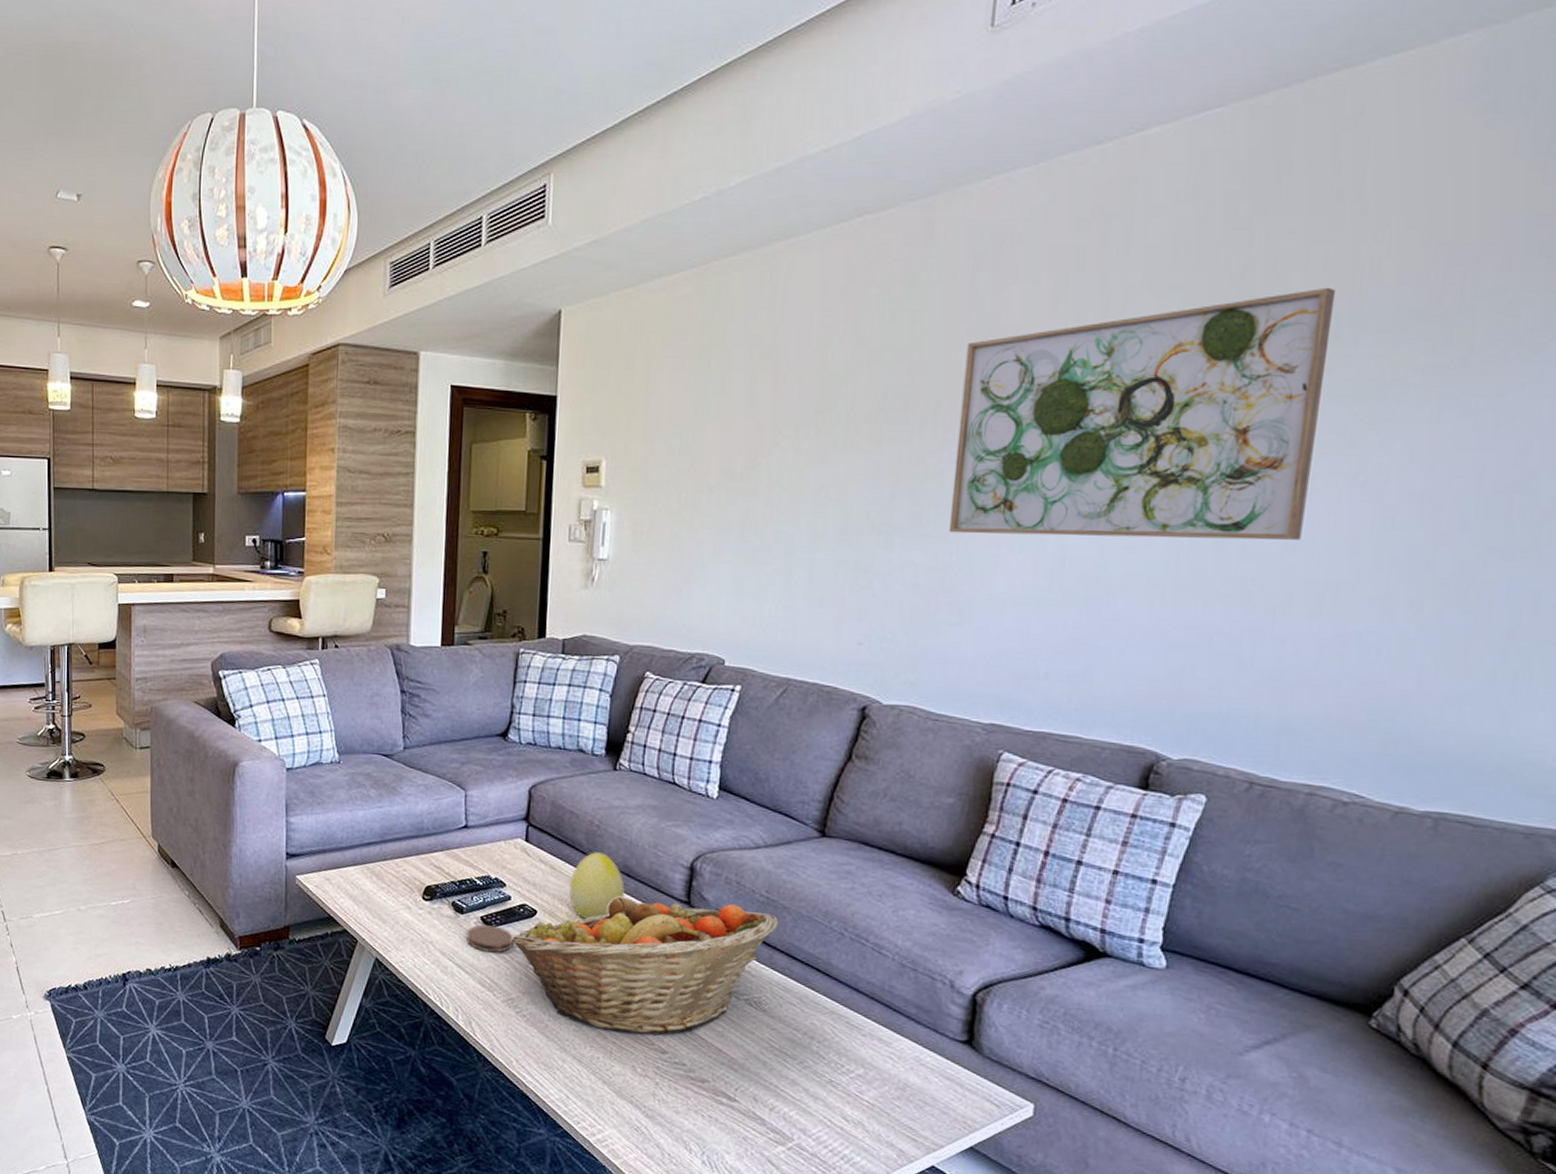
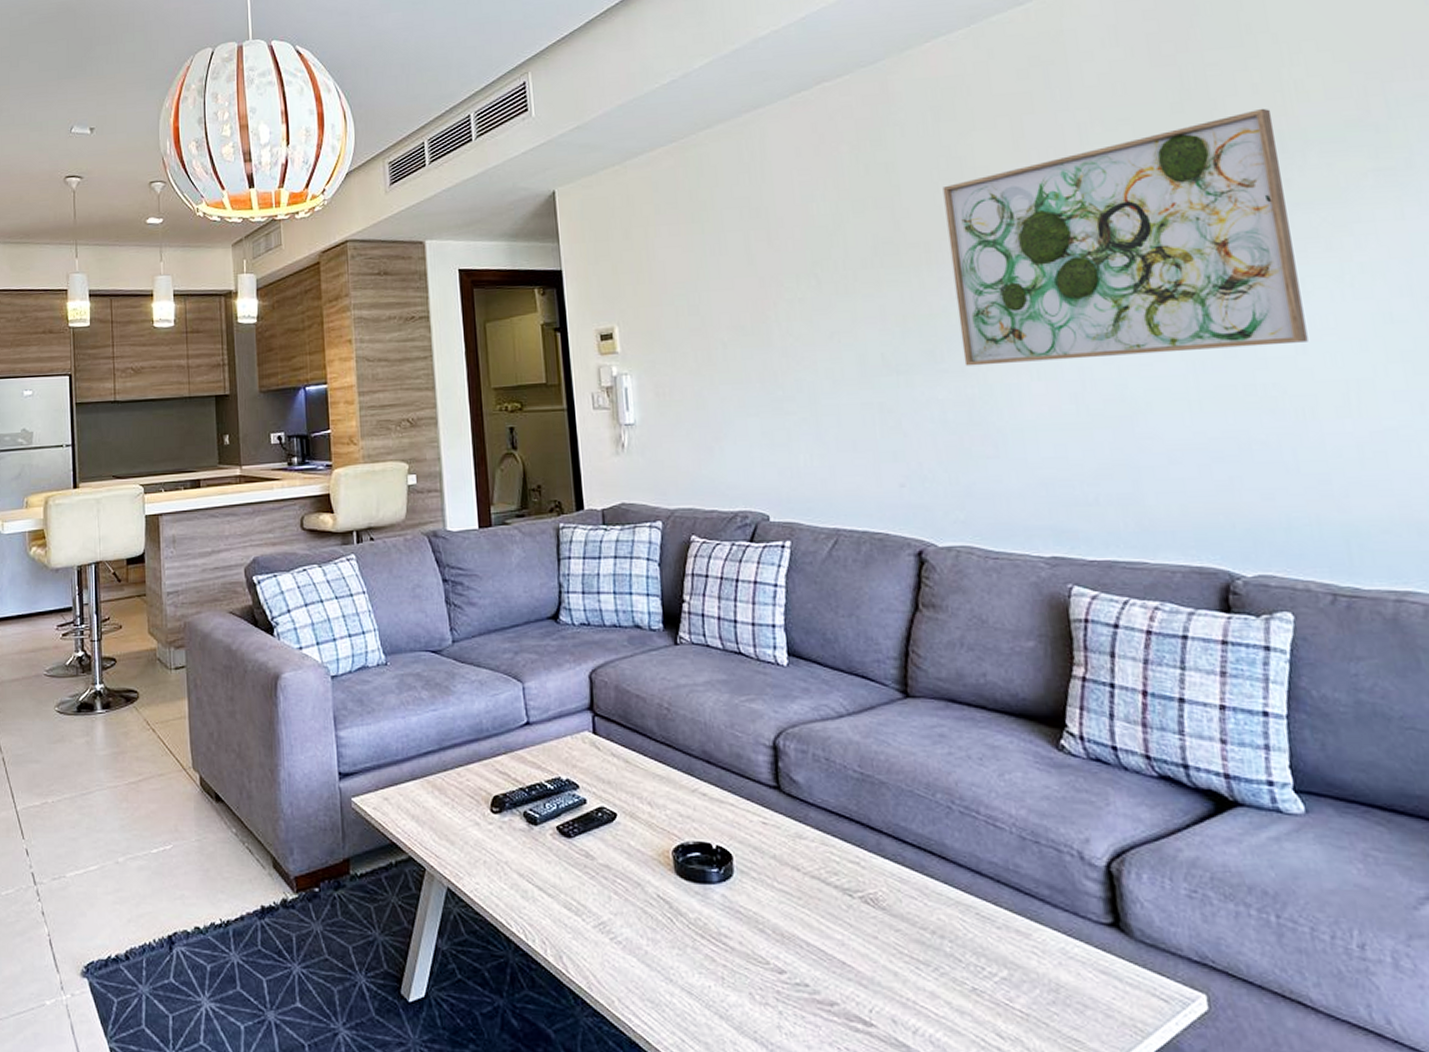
coaster: present [466,924,513,953] -> none [544,836,596,869]
fruit basket: present [510,896,779,1035] -> none [592,785,880,952]
decorative egg: present [569,852,625,920] -> none [647,739,708,818]

